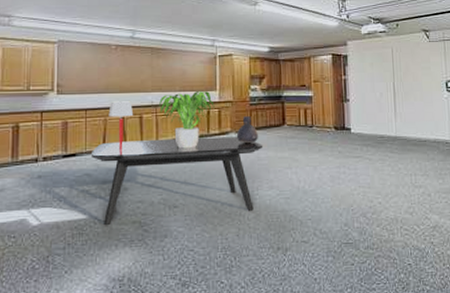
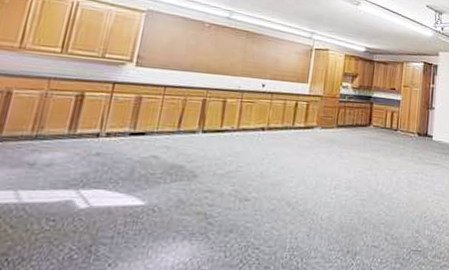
dining table: present [90,136,263,225] -> none [162,123,347,214]
table lamp: present [108,101,134,145] -> none [189,81,218,129]
potted plant: present [159,91,215,149] -> none [245,81,304,140]
vessel: present [236,116,258,144] -> none [321,113,343,141]

